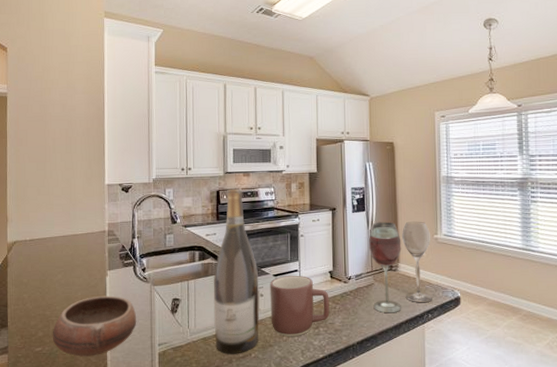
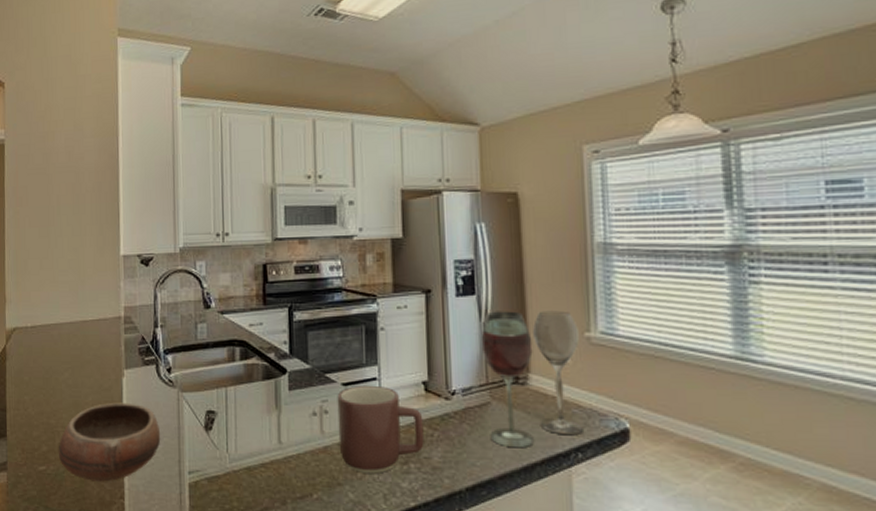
wine bottle: present [213,188,260,354] -> none [259,261,323,493]

